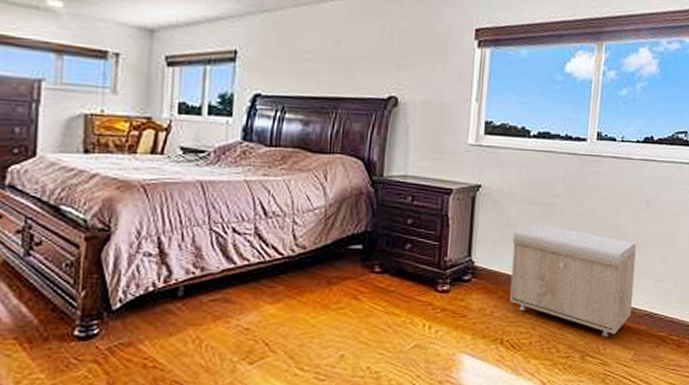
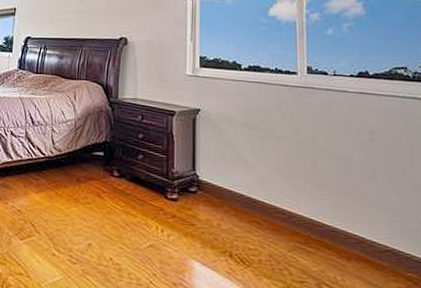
storage bench: present [509,224,637,337] -> none [233,146,371,268]

